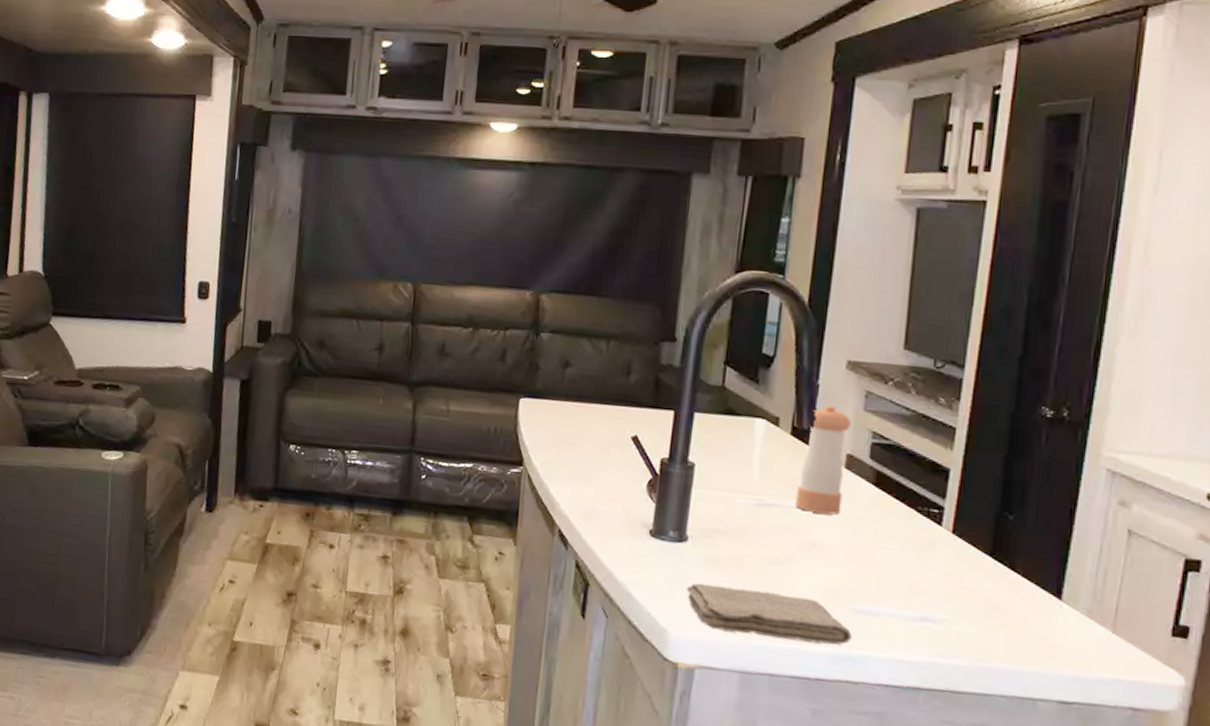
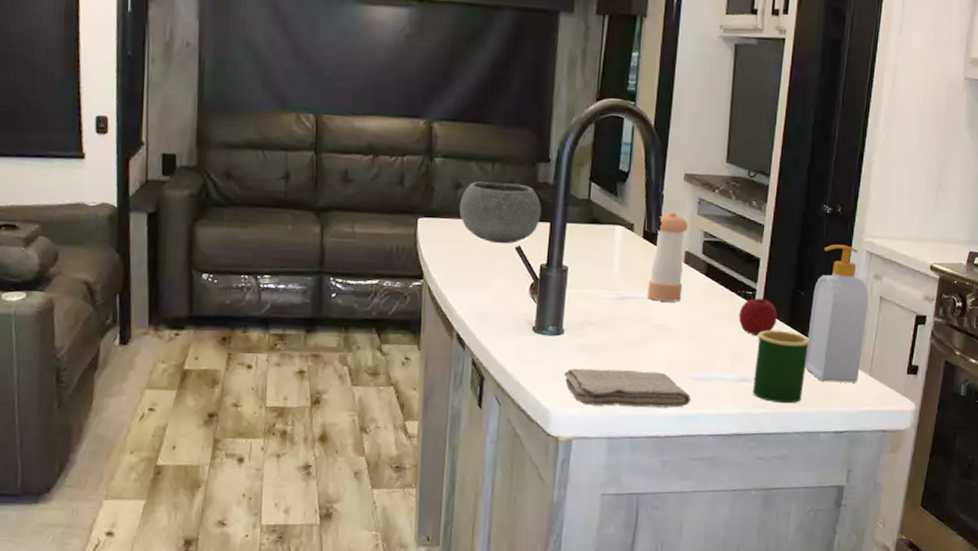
bowl: none [566,360,665,433] -> present [459,181,542,244]
apple: none [919,514,975,566] -> present [738,294,778,336]
mug: none [938,559,1023,657] -> present [753,330,811,404]
soap bottle: none [1013,457,1111,641] -> present [804,244,869,383]

